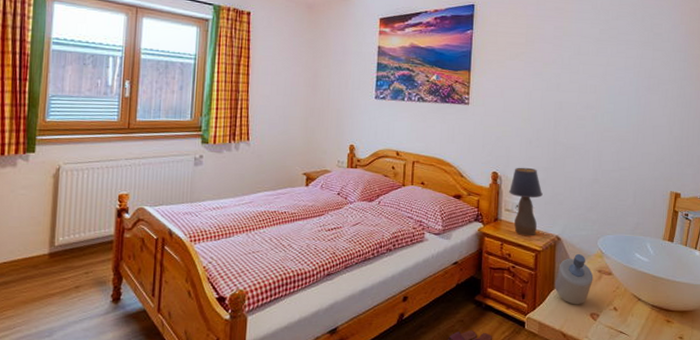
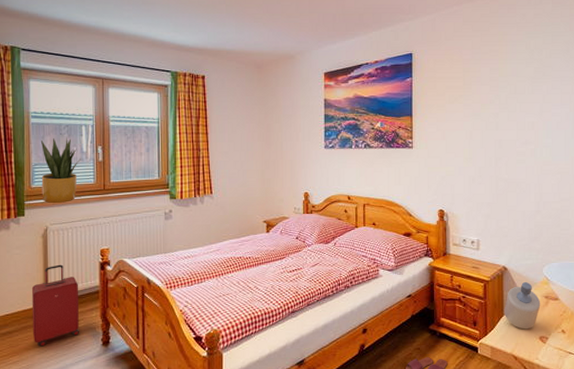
suitcase: none [32,209,91,301] -> present [31,264,80,347]
planter: none [57,68,105,141] -> present [40,137,81,204]
table lamp: present [509,167,543,236] -> none [456,203,488,268]

